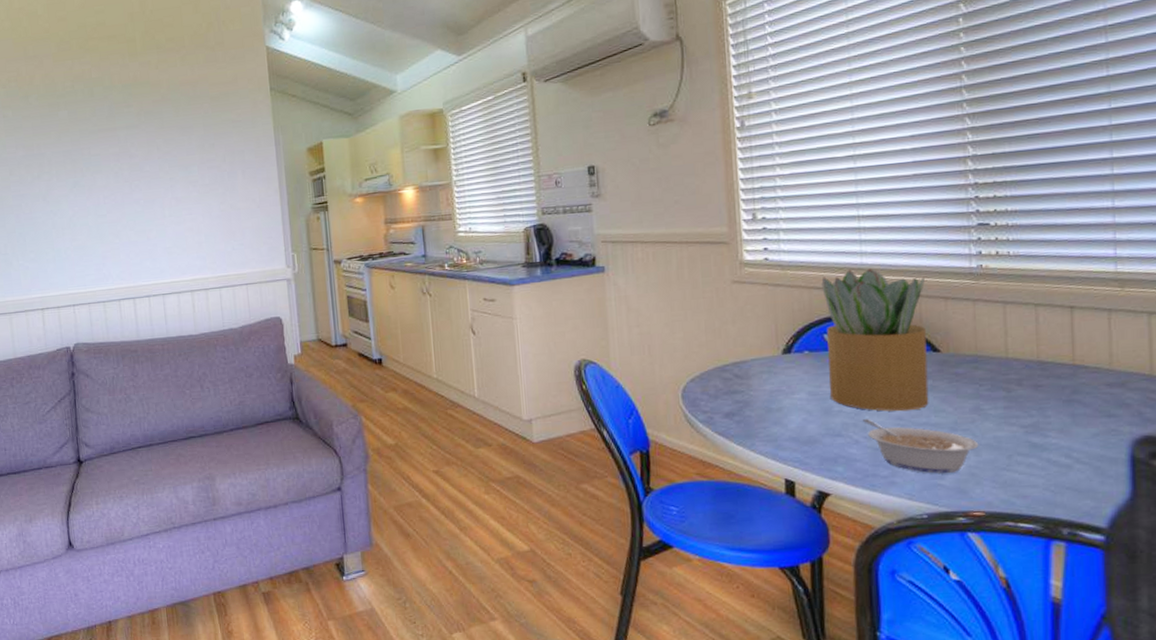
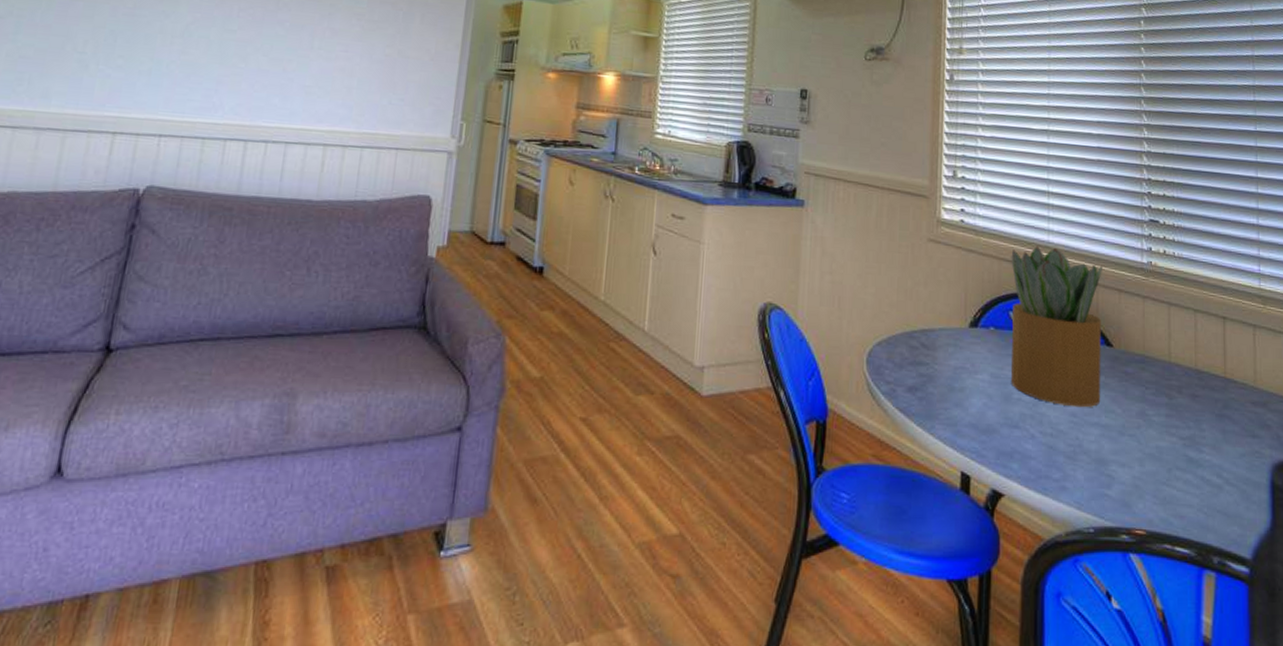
legume: present [863,418,979,473] -> none [1040,410,1143,482]

